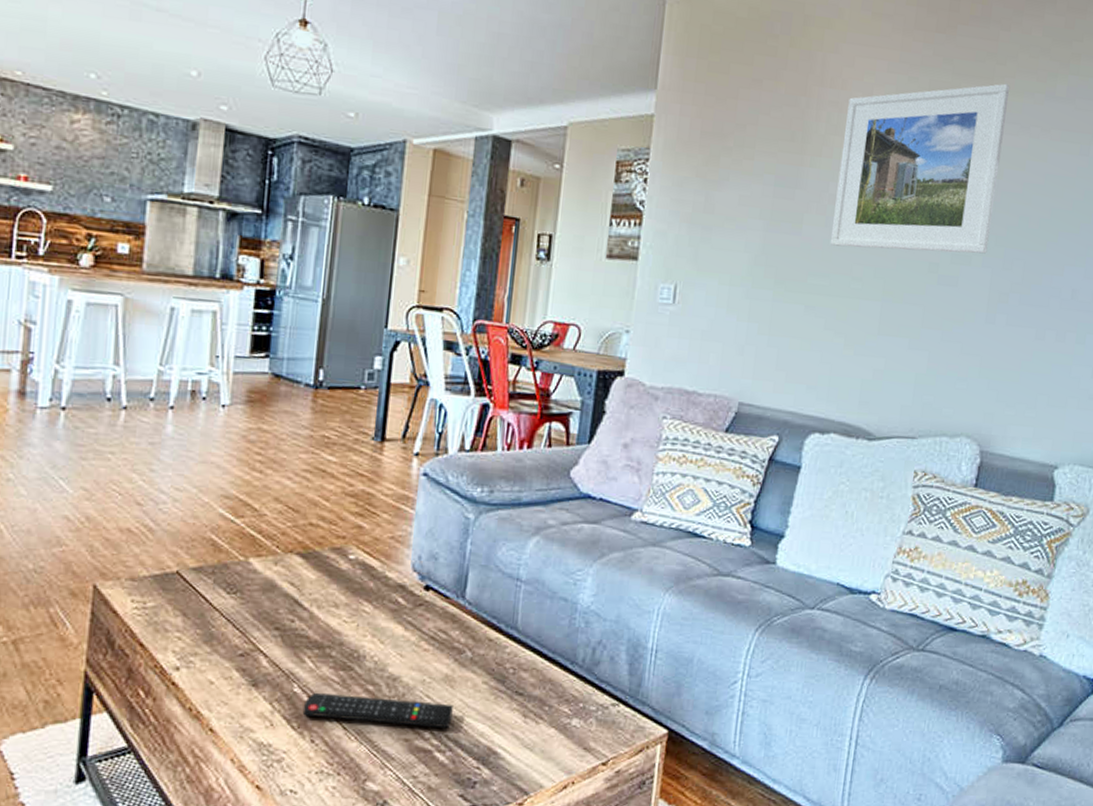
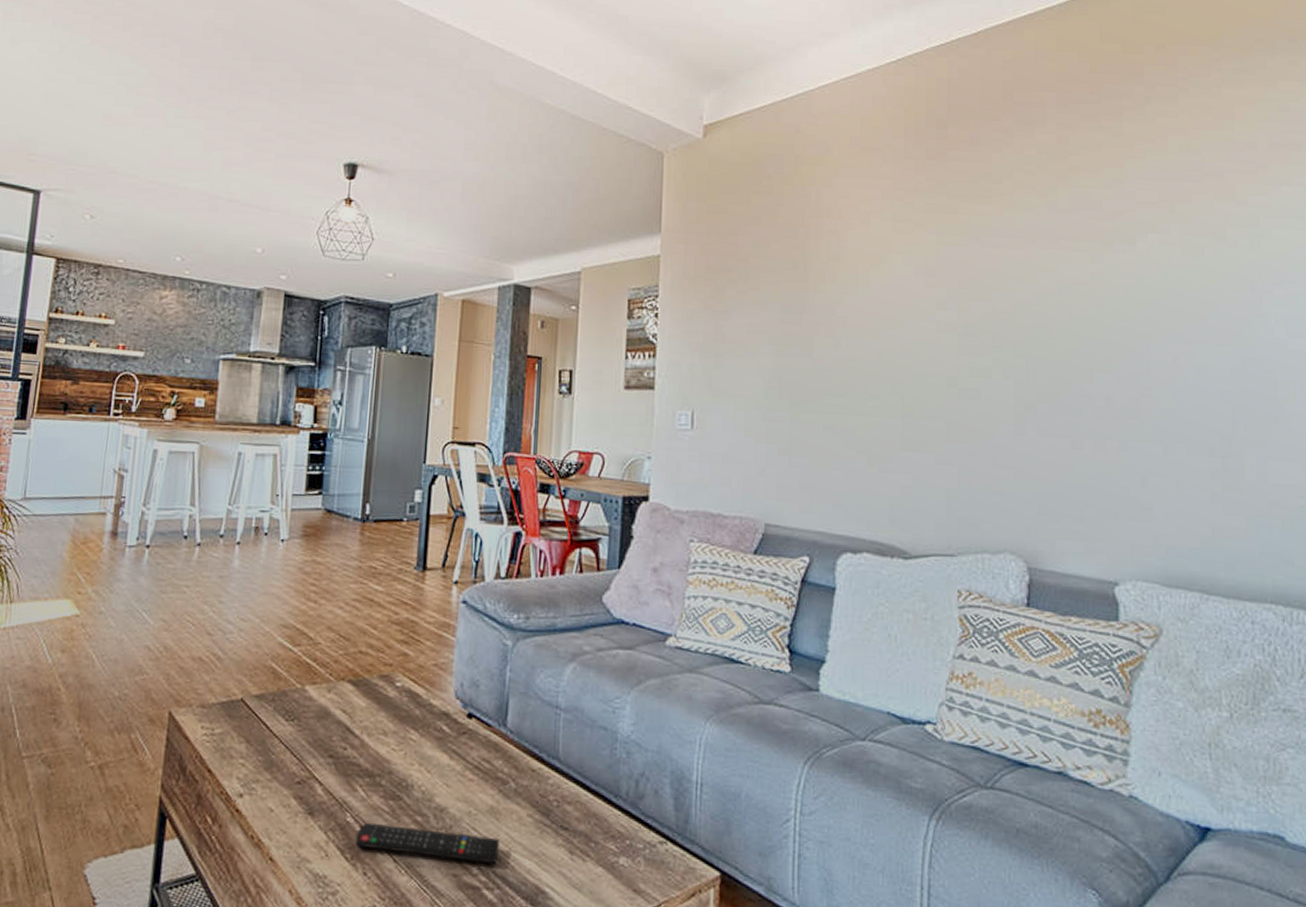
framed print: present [830,83,1010,254] -> none [842,200,1009,367]

